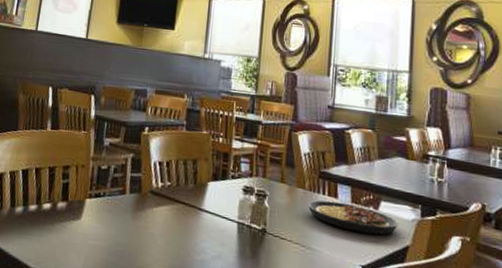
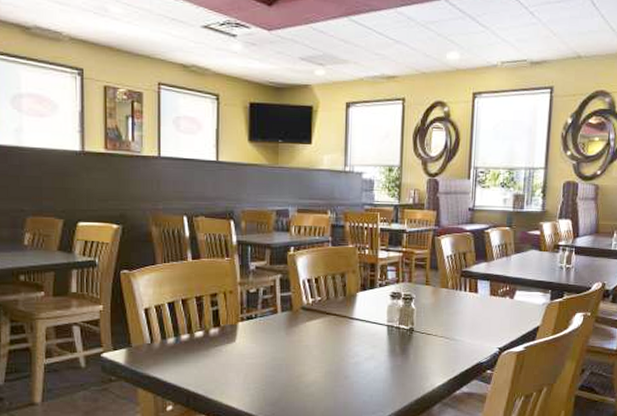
plate: present [308,200,398,235] -> none [451,296,531,320]

